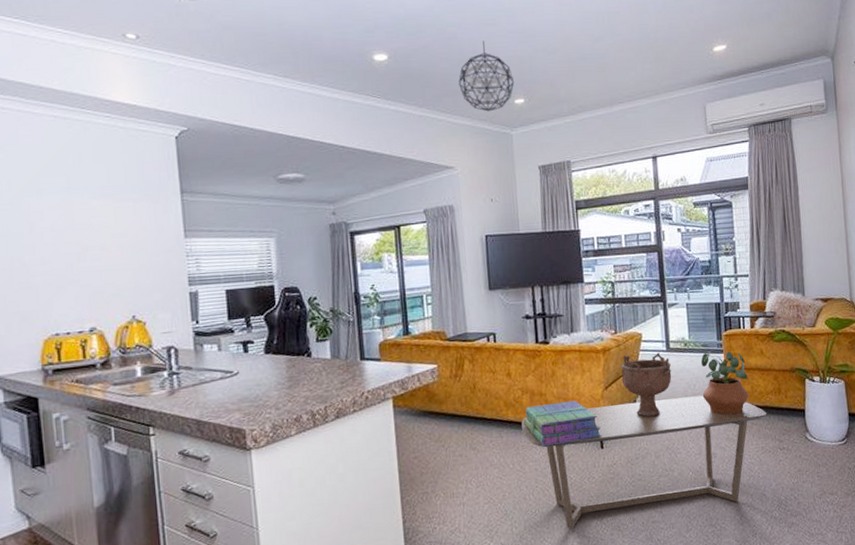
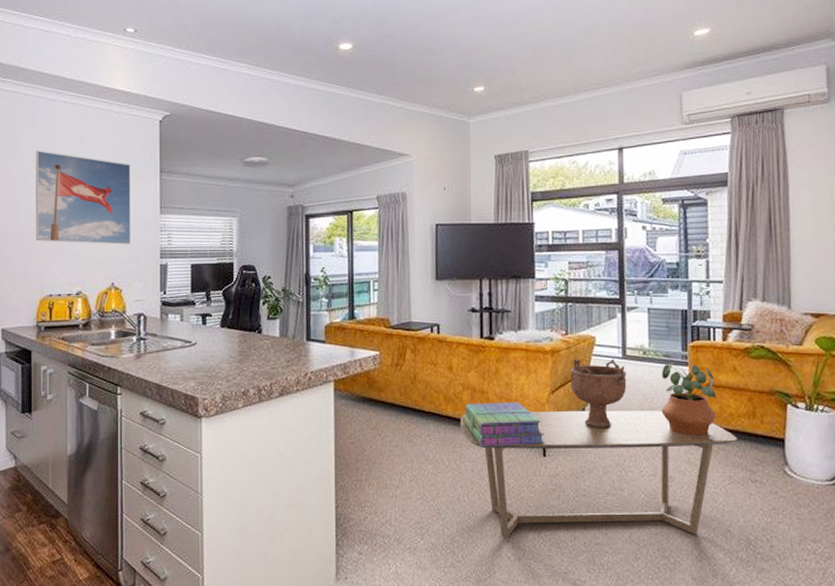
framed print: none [22,172,152,275] -> present [35,150,131,245]
pendant light: present [458,41,515,112] -> none [419,28,475,100]

